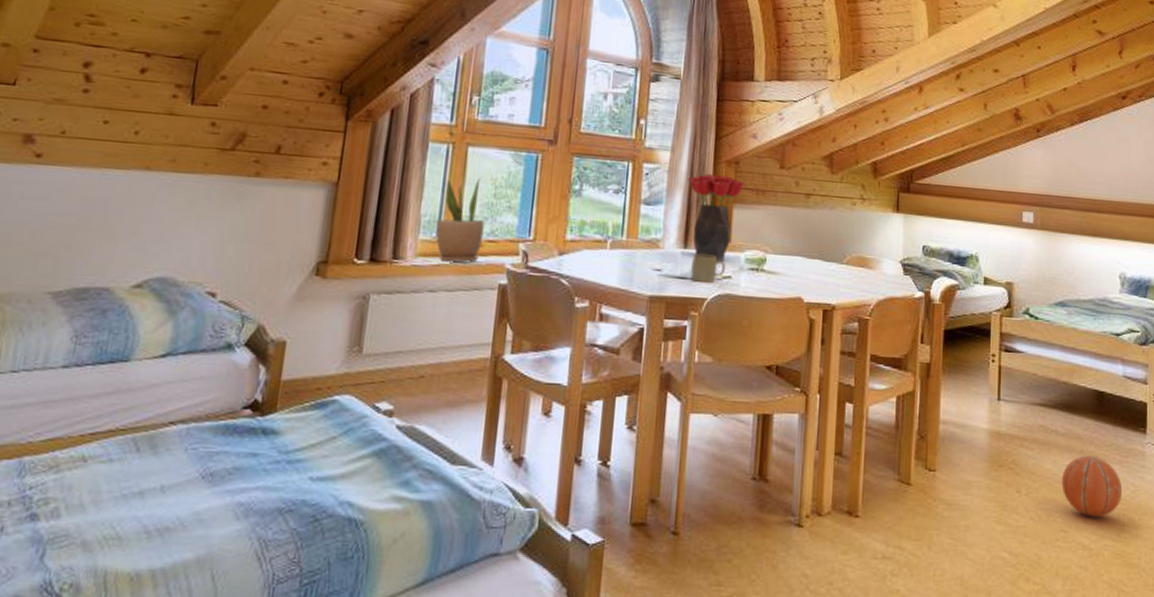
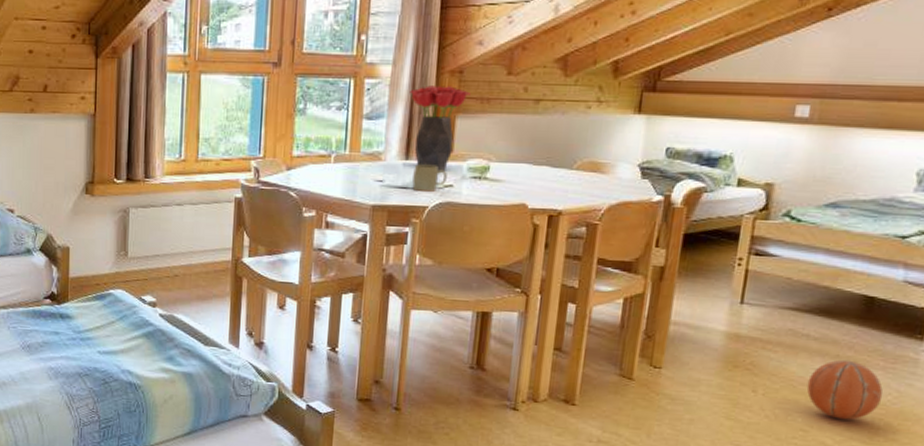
potted plant: present [435,177,484,263] -> none [178,102,219,180]

